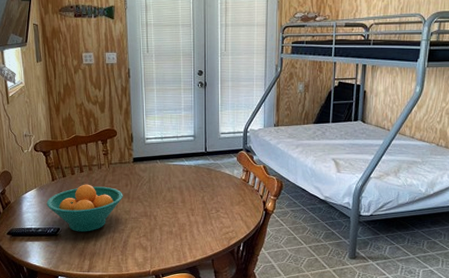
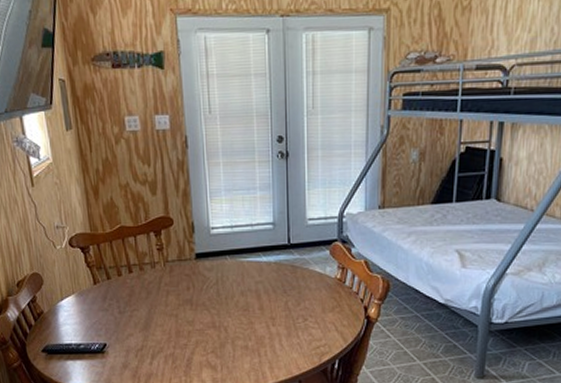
fruit bowl: present [47,184,123,232] -> none [88,288,184,348]

